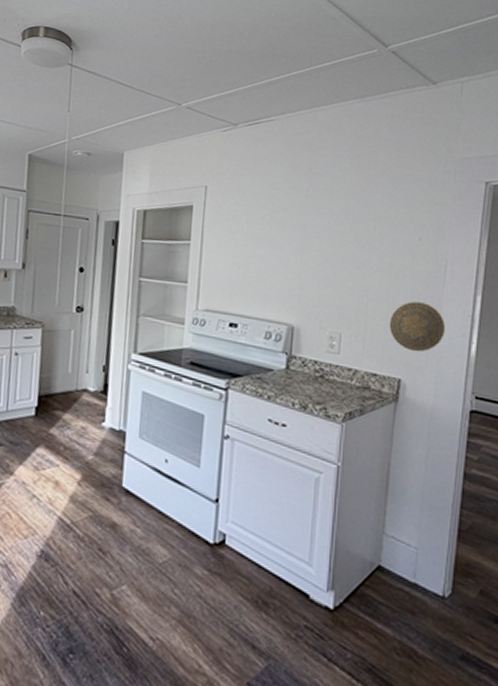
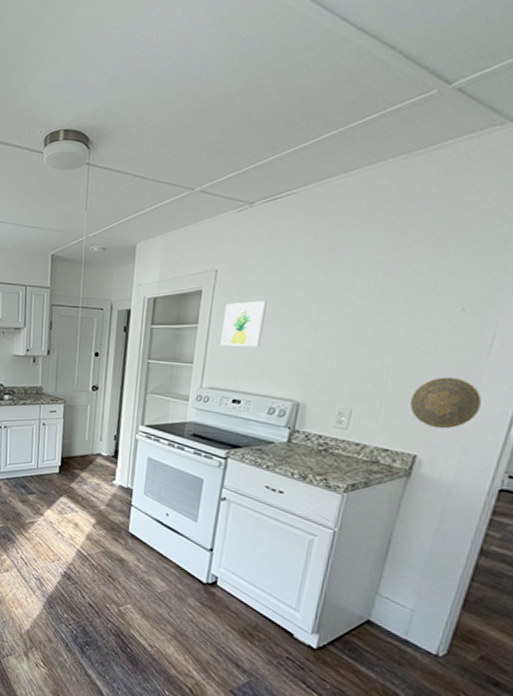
wall art: none [214,220,256,267] -> present [220,300,267,347]

